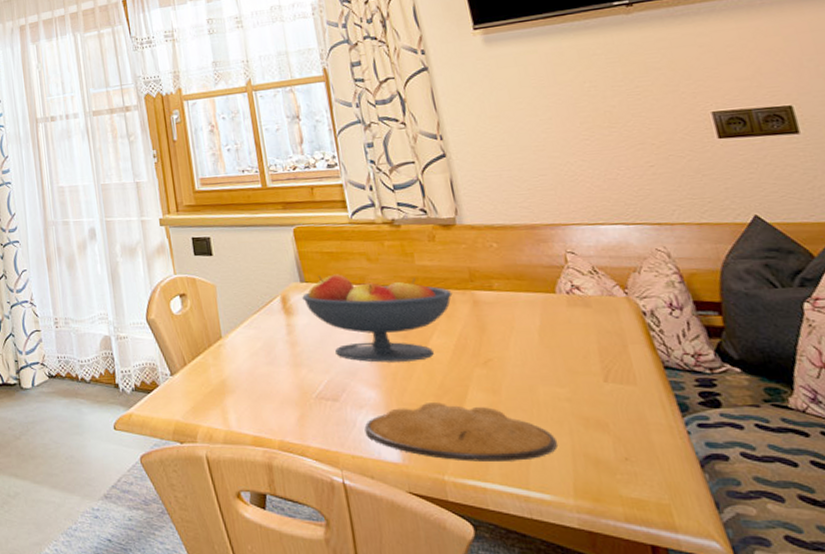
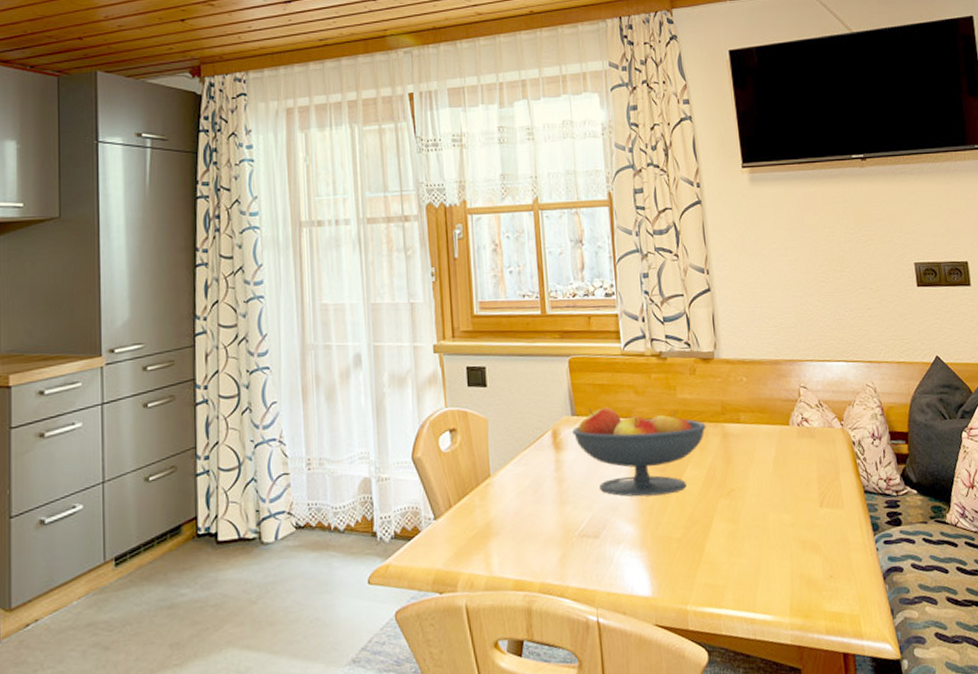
plate: present [364,402,558,462] -> none [621,534,781,590]

